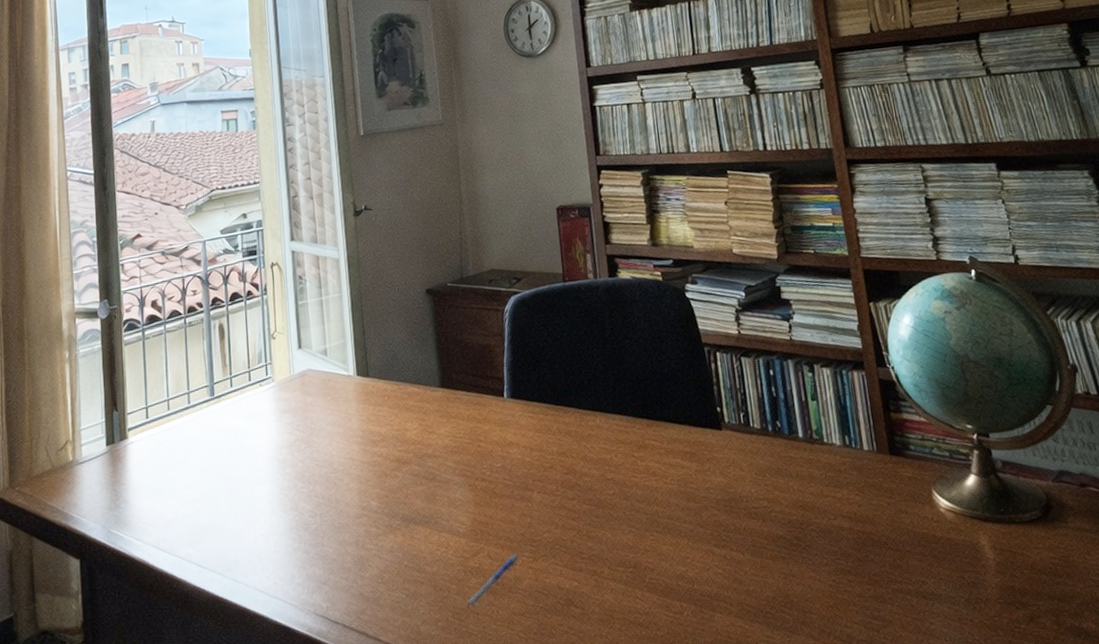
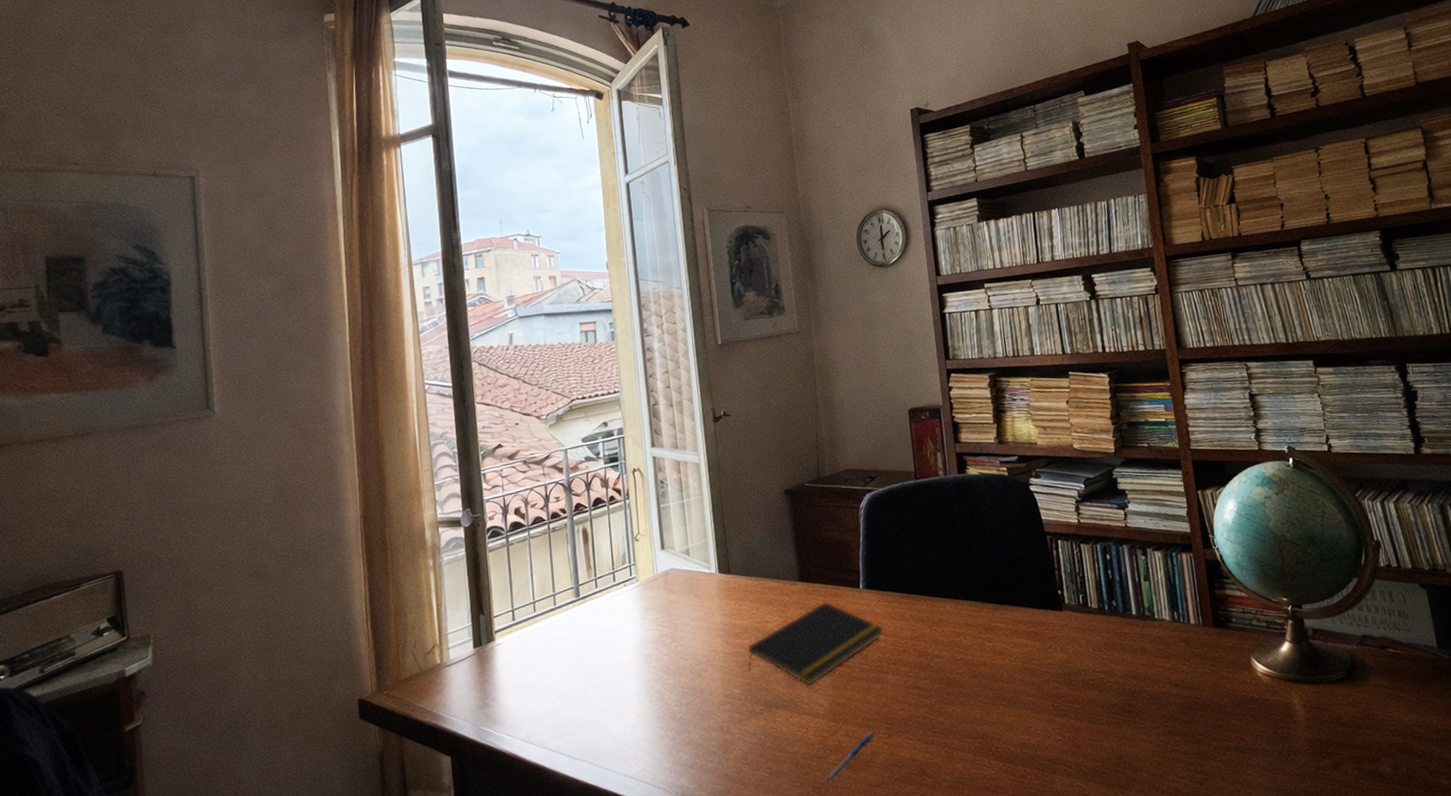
notepad: none [384,409,530,501] -> present [746,600,885,686]

